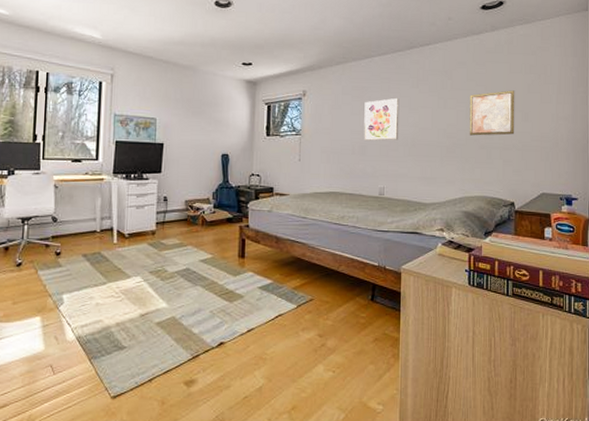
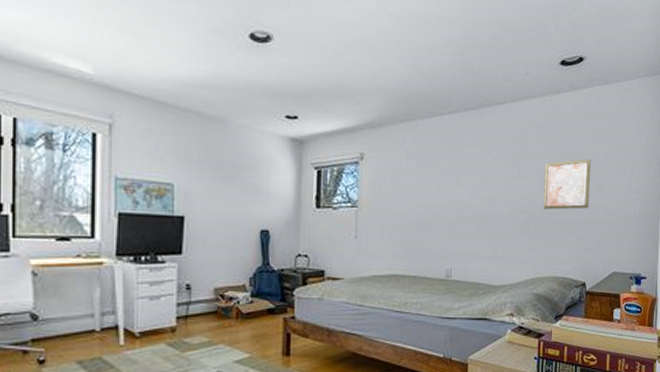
wall art: present [364,97,400,142] -> none [430,164,470,216]

